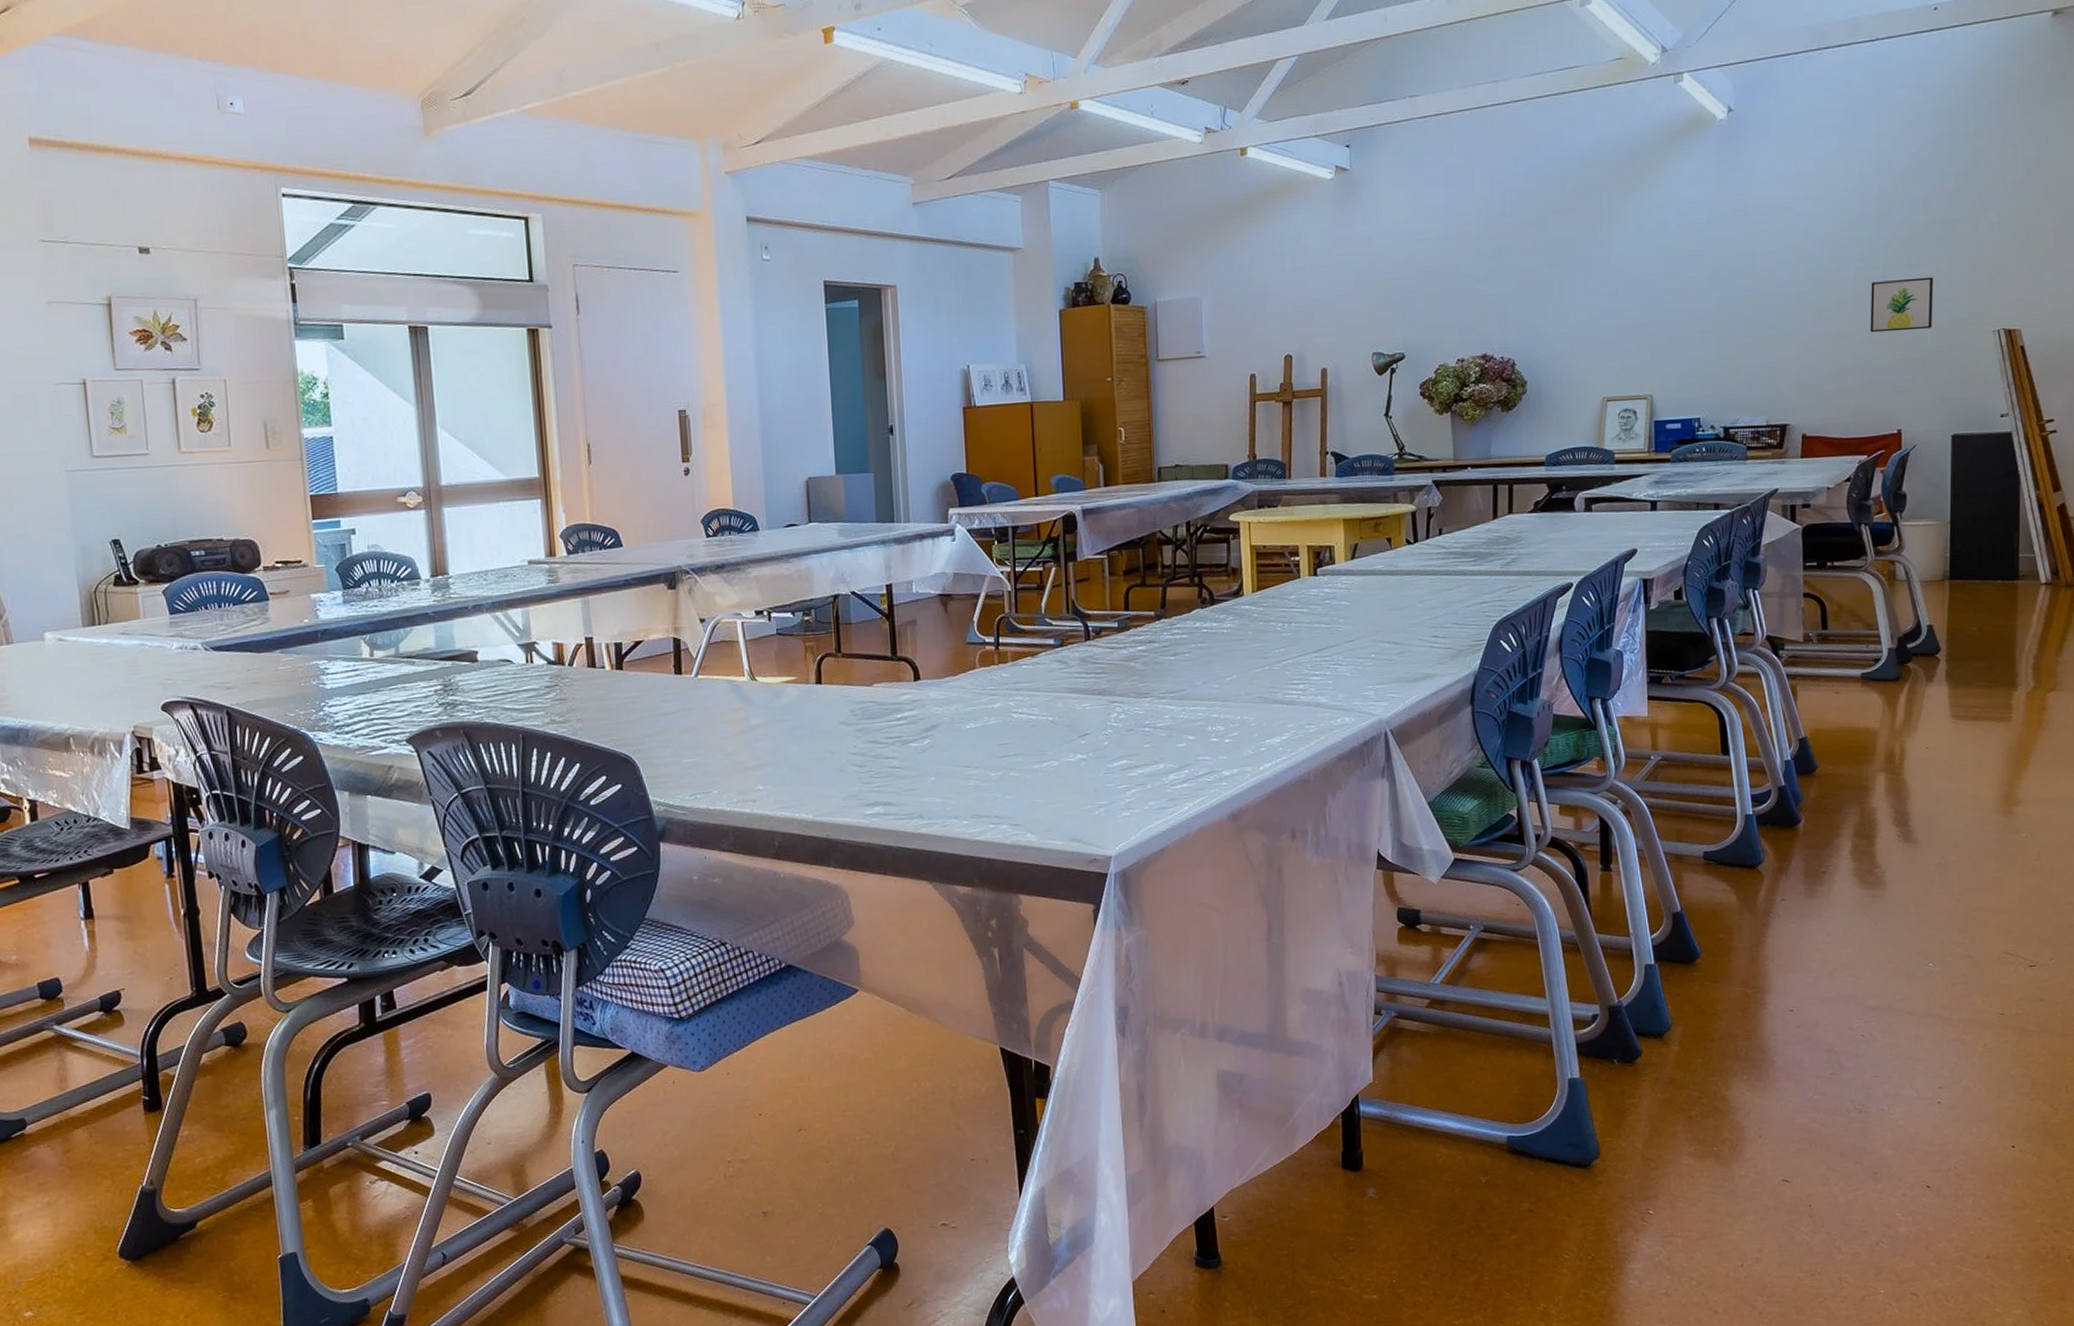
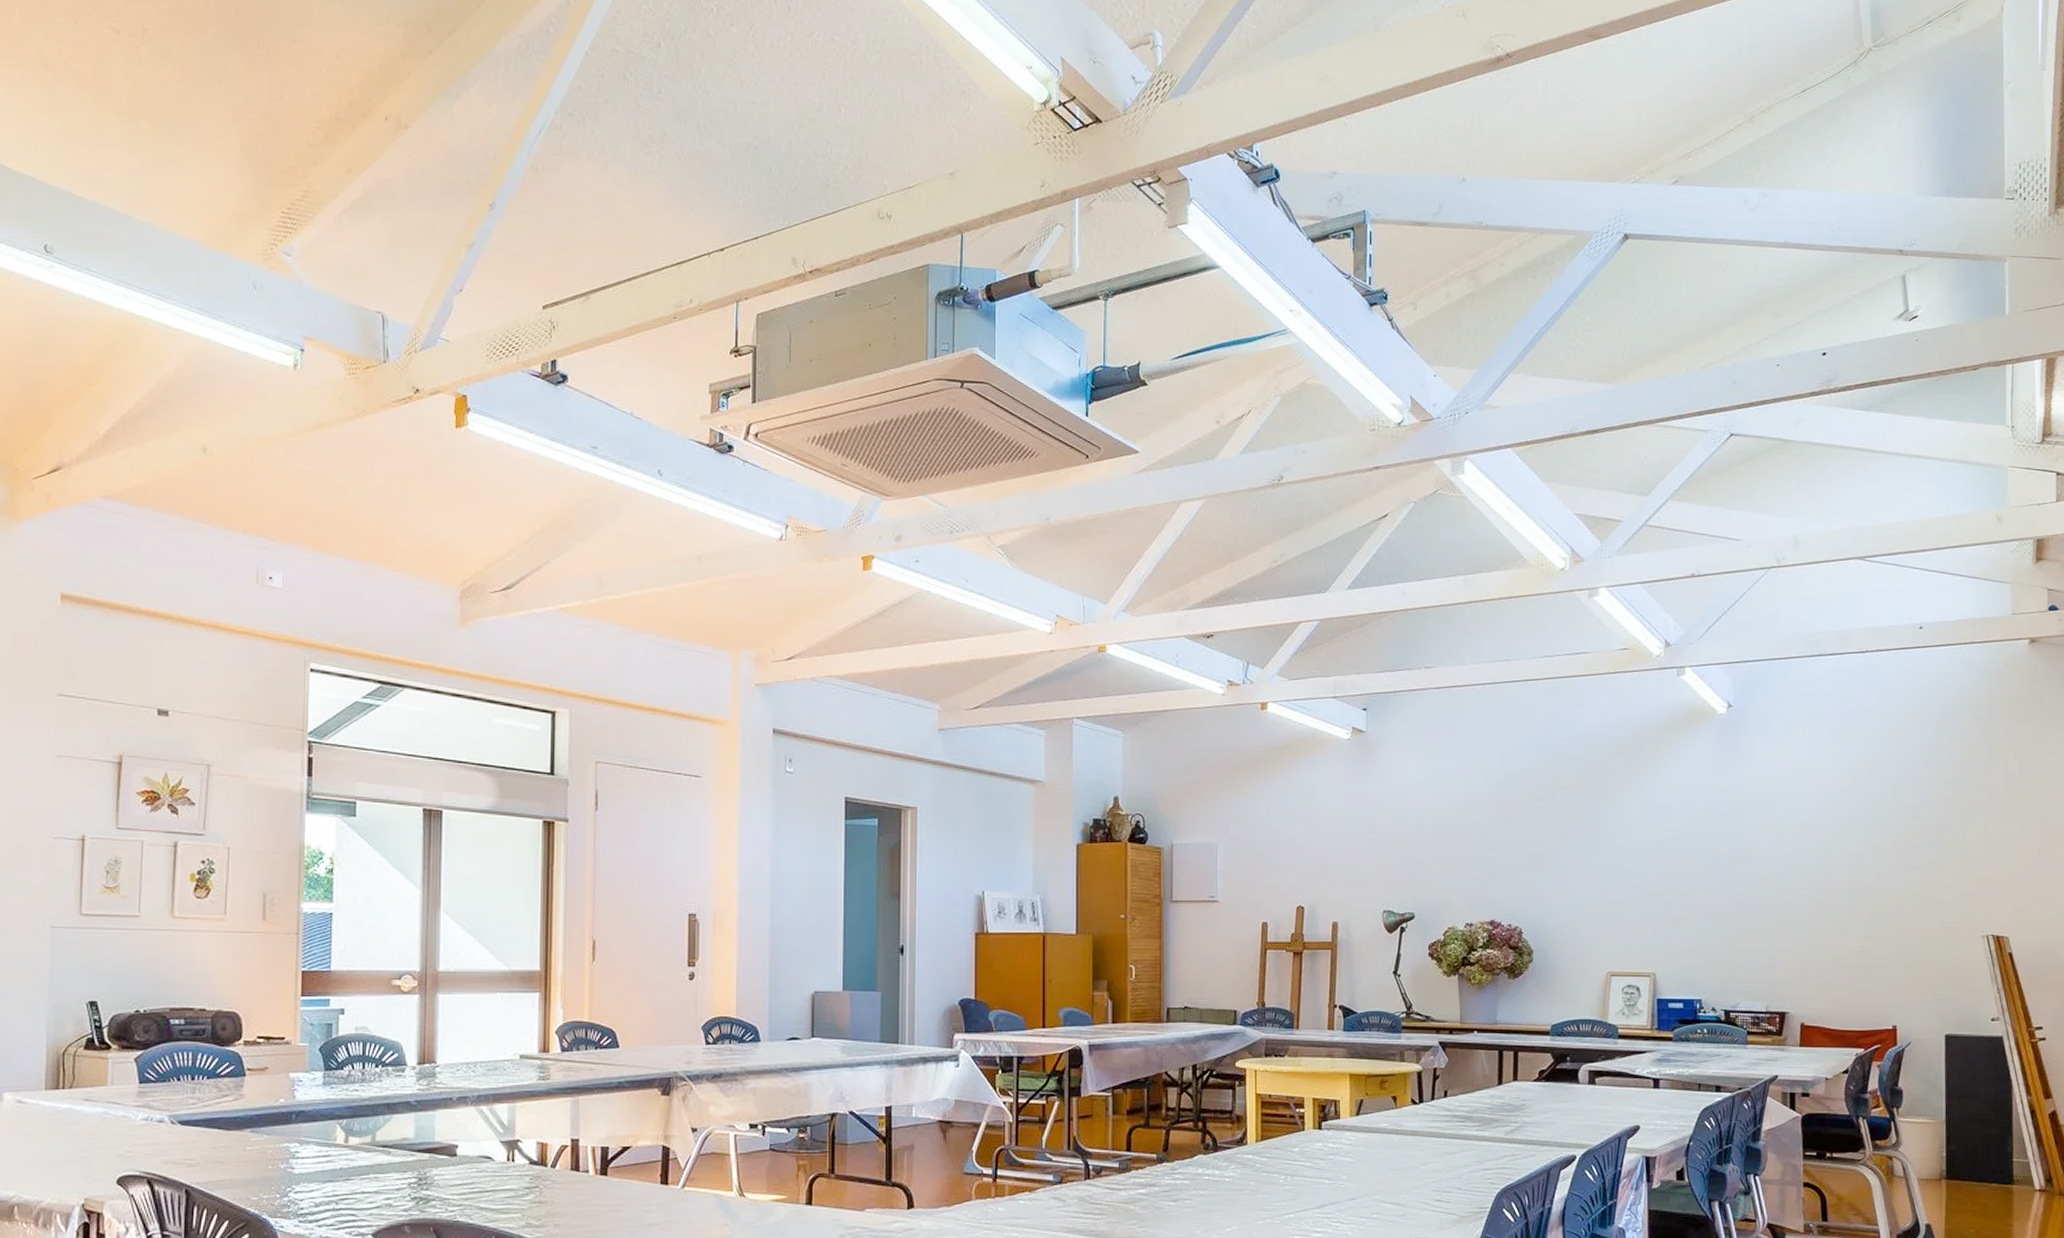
wall art: present [1870,277,1933,333] -> none [1864,879,1925,930]

